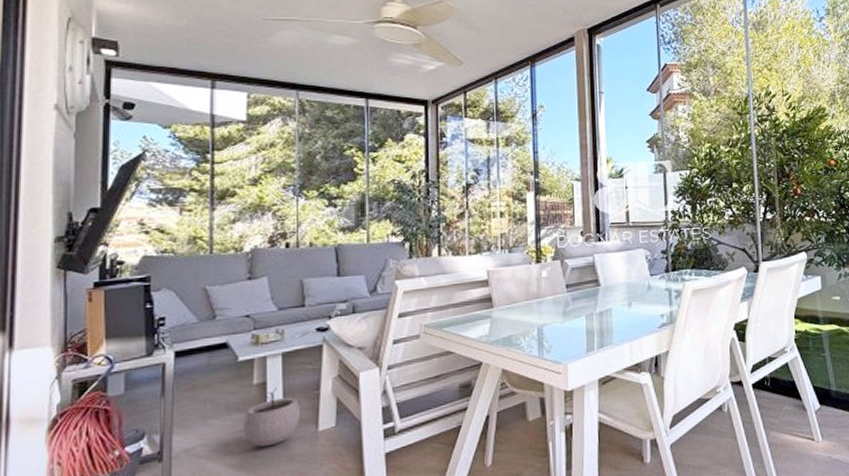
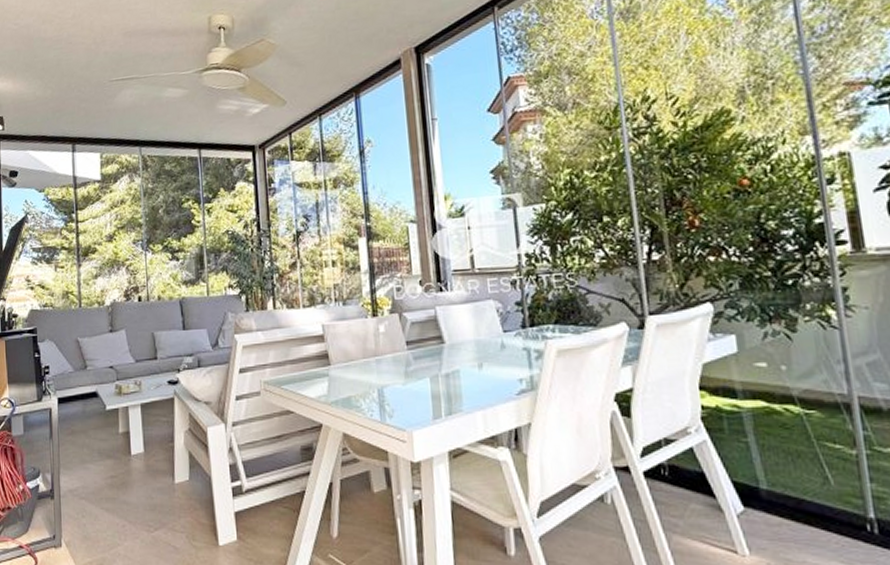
plant pot: present [244,387,301,448] -> none [114,437,160,494]

